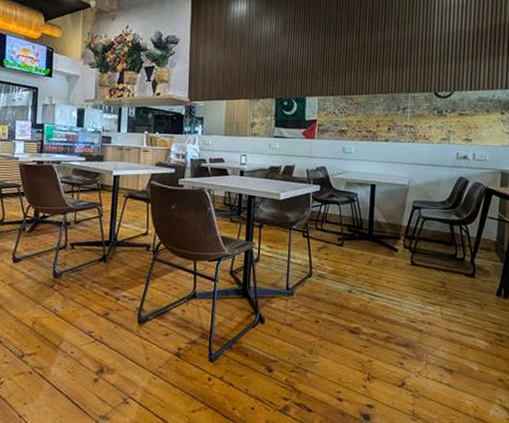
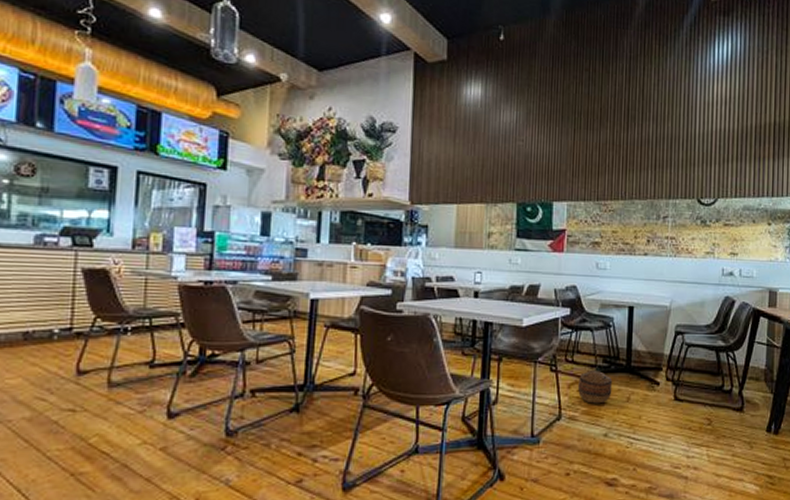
basket: none [326,237,356,265] -> present [578,371,613,404]

